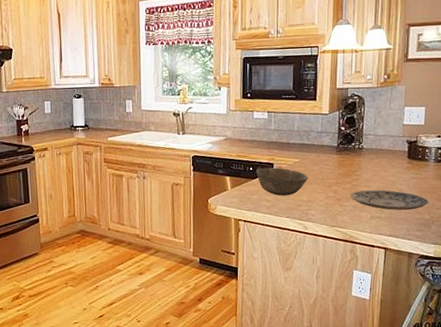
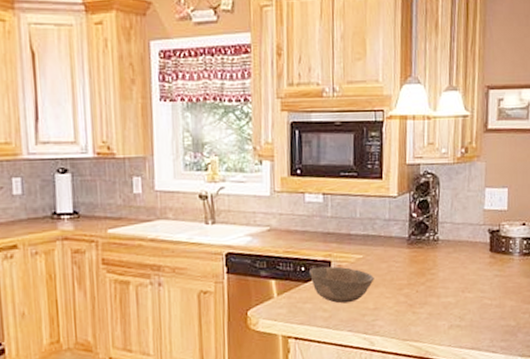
plate: present [350,190,429,211] -> none [425,291,515,317]

